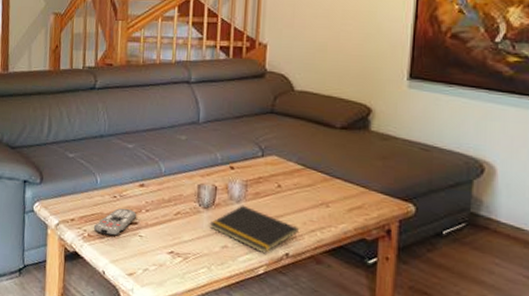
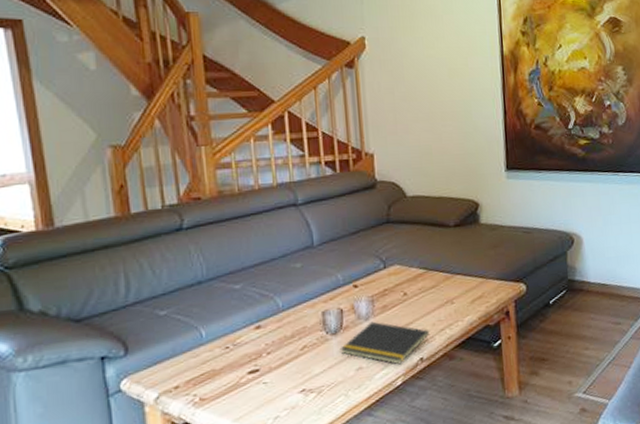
remote control: present [93,208,136,236] -> none [205,356,256,394]

